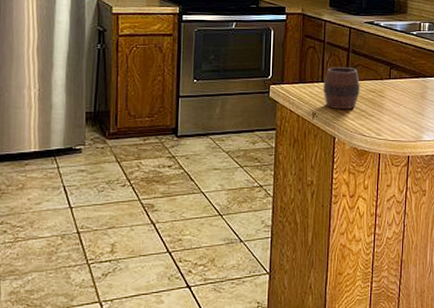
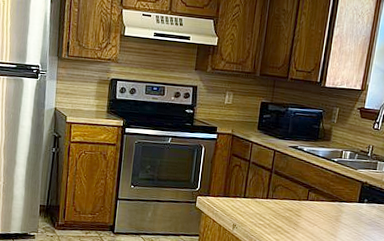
cup: present [323,67,360,109] -> none [244,185,279,224]

